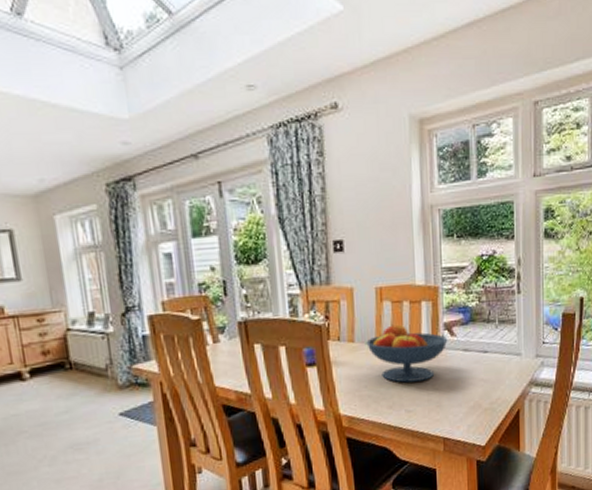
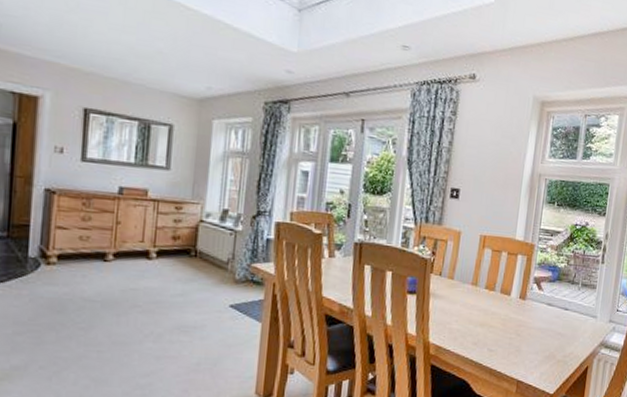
fruit bowl: present [366,324,448,383] -> none [464,270,536,325]

